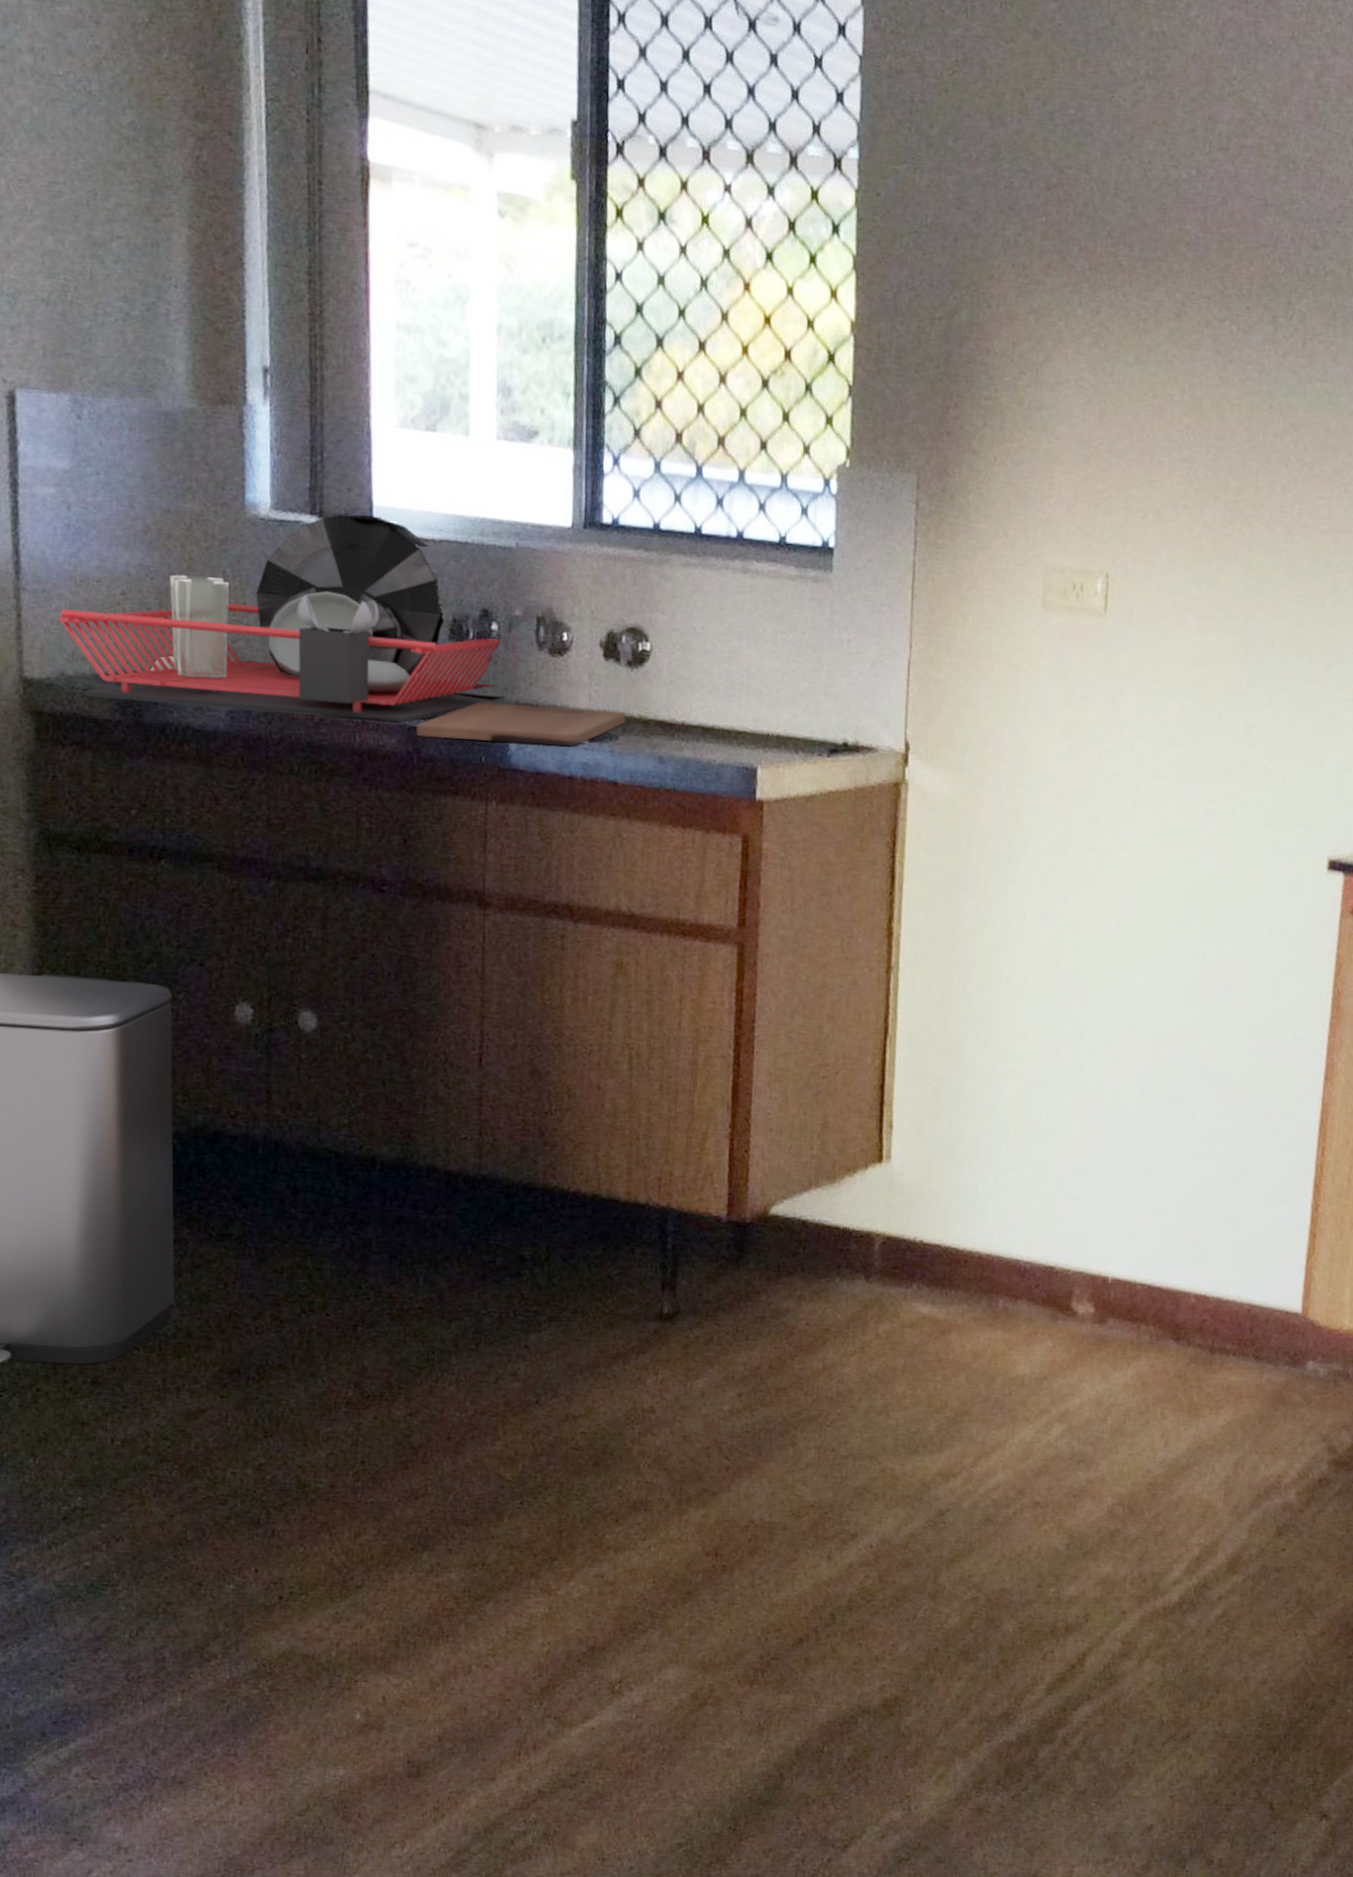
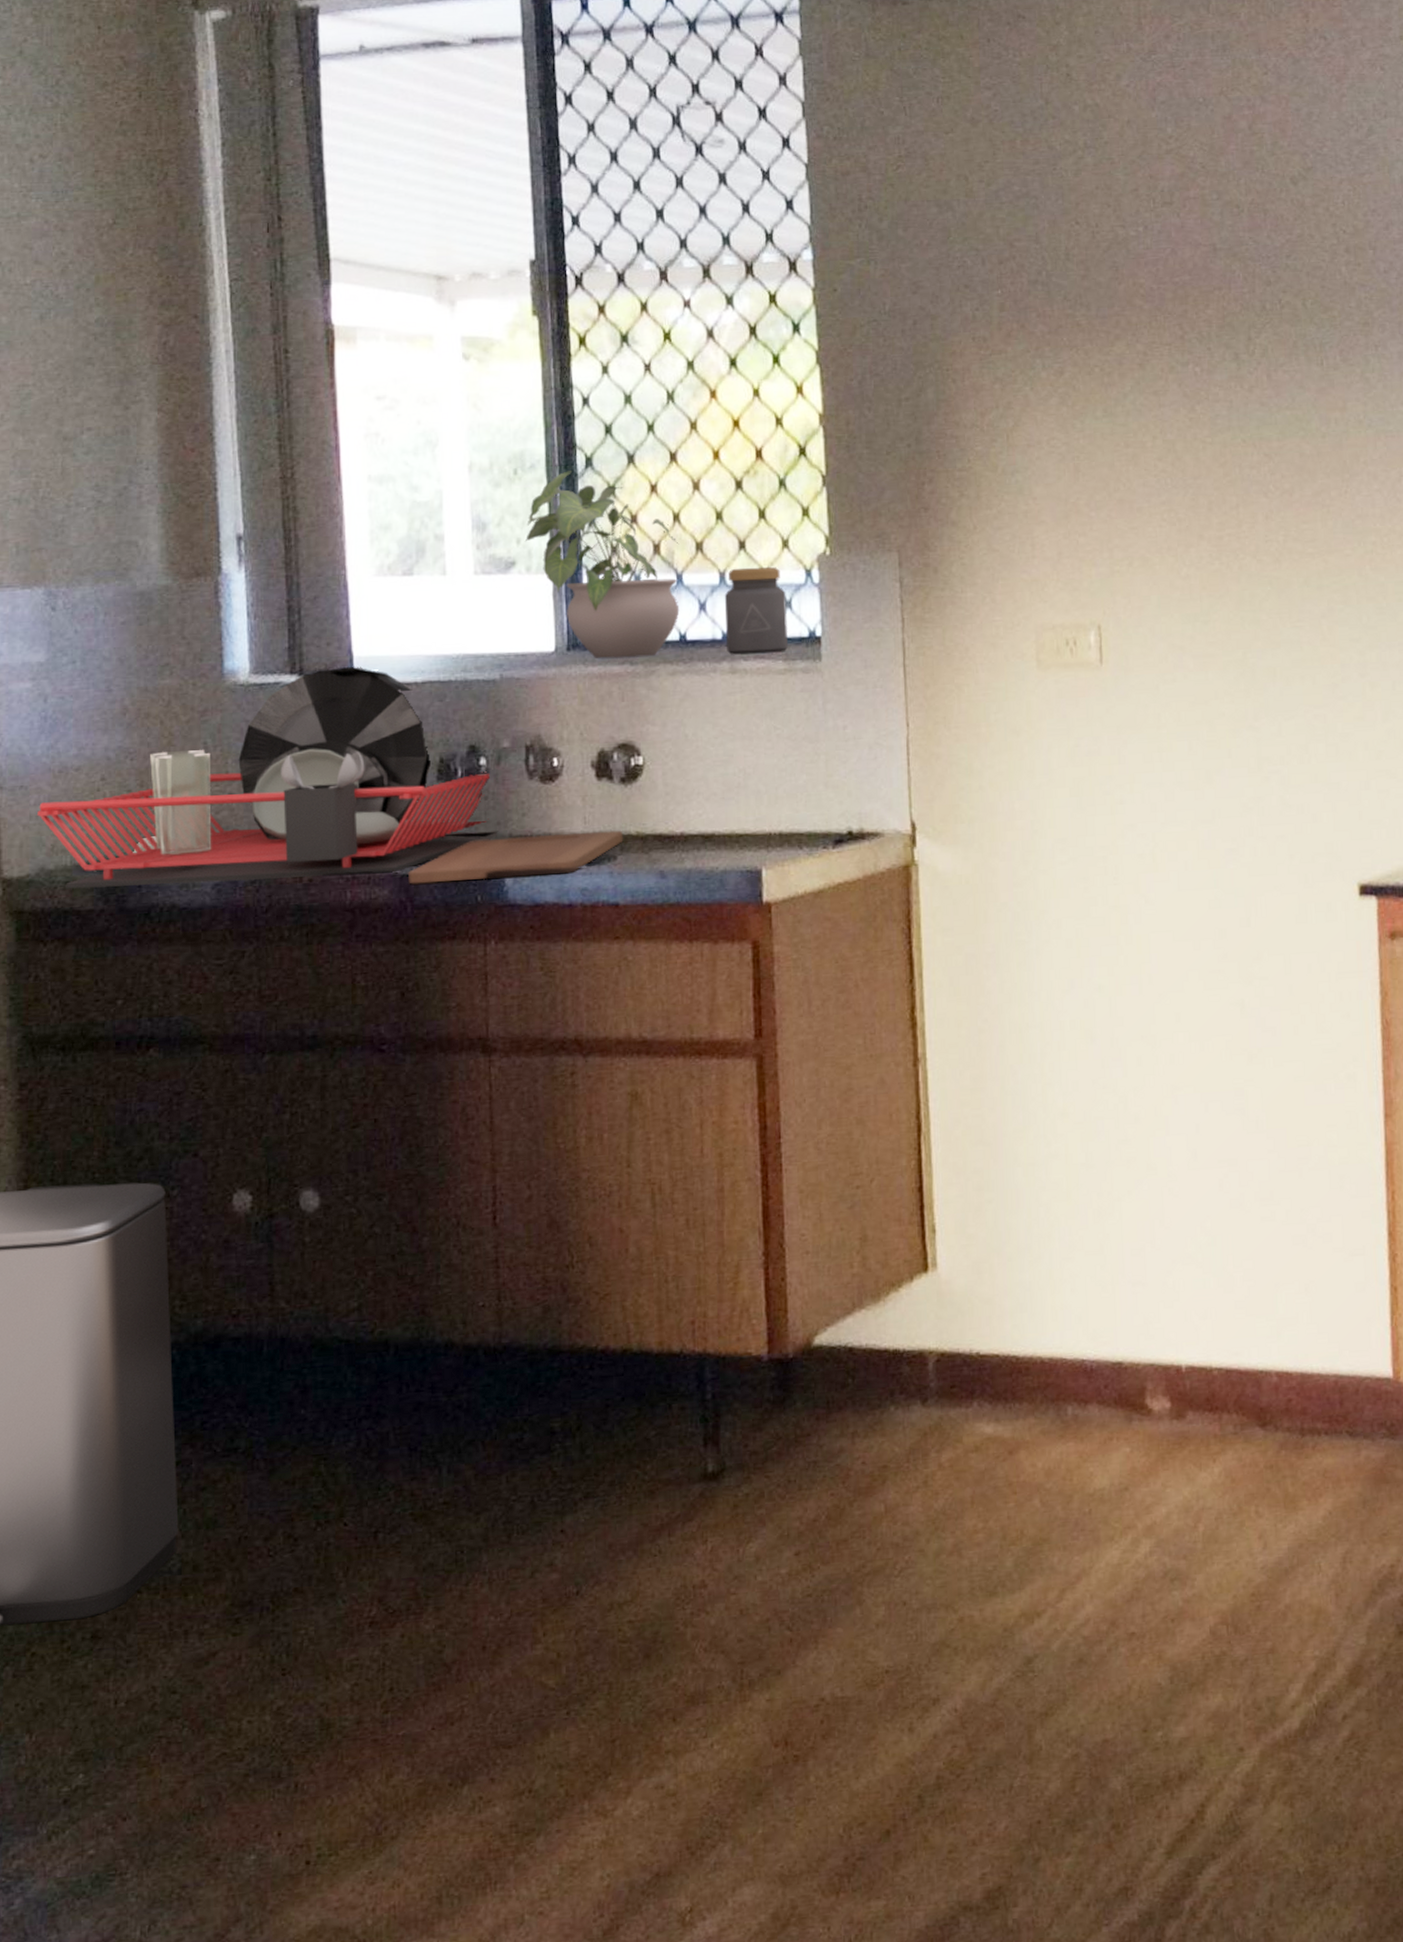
potted plant: none [548,346,702,546] -> present [524,471,680,660]
jar: none [740,467,803,559] -> present [724,567,788,655]

